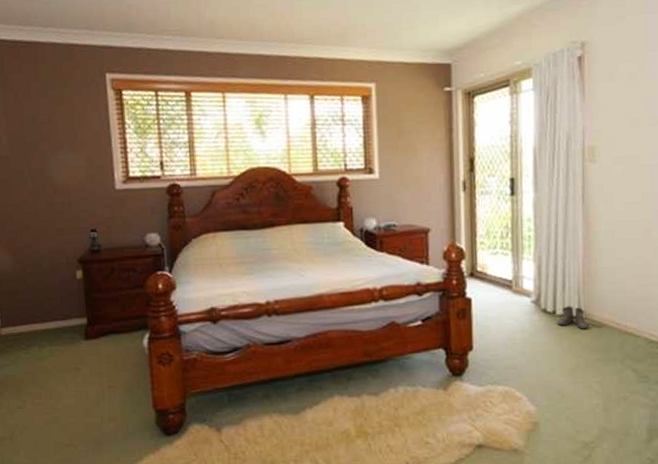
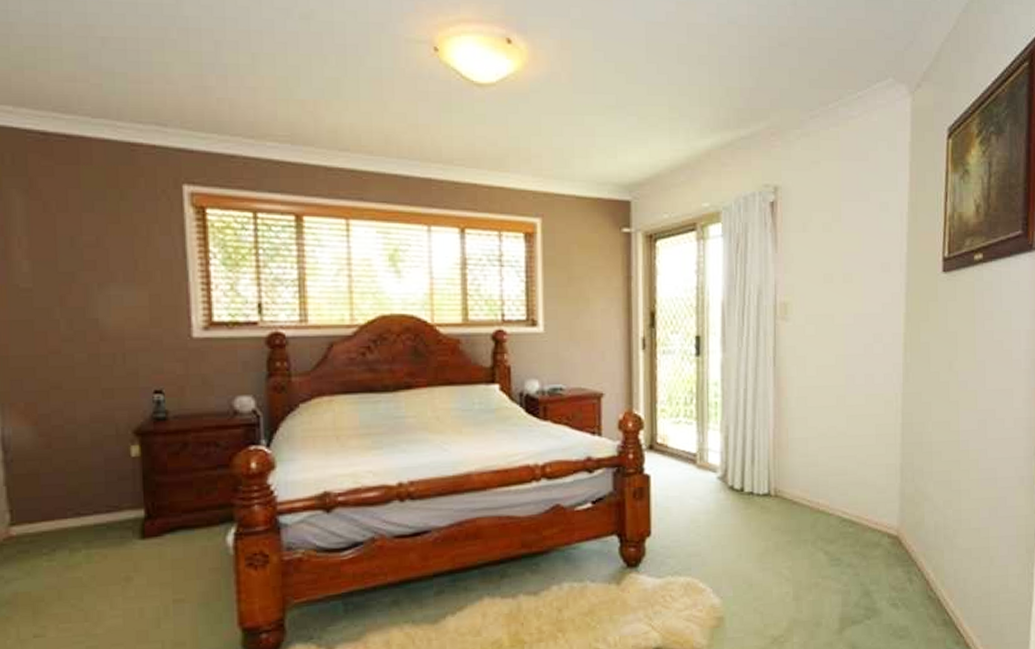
boots: present [557,306,588,329] -> none [745,482,778,508]

